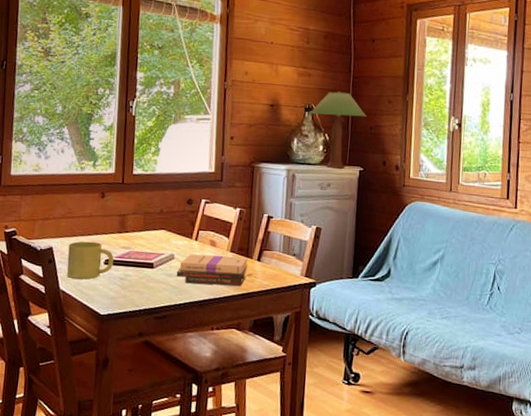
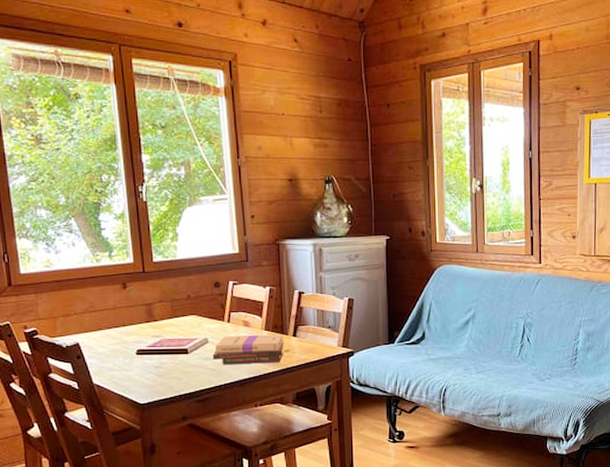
mug: present [66,241,114,279] -> none [96,333,146,371]
table lamp: present [309,91,366,169] -> none [329,161,388,239]

